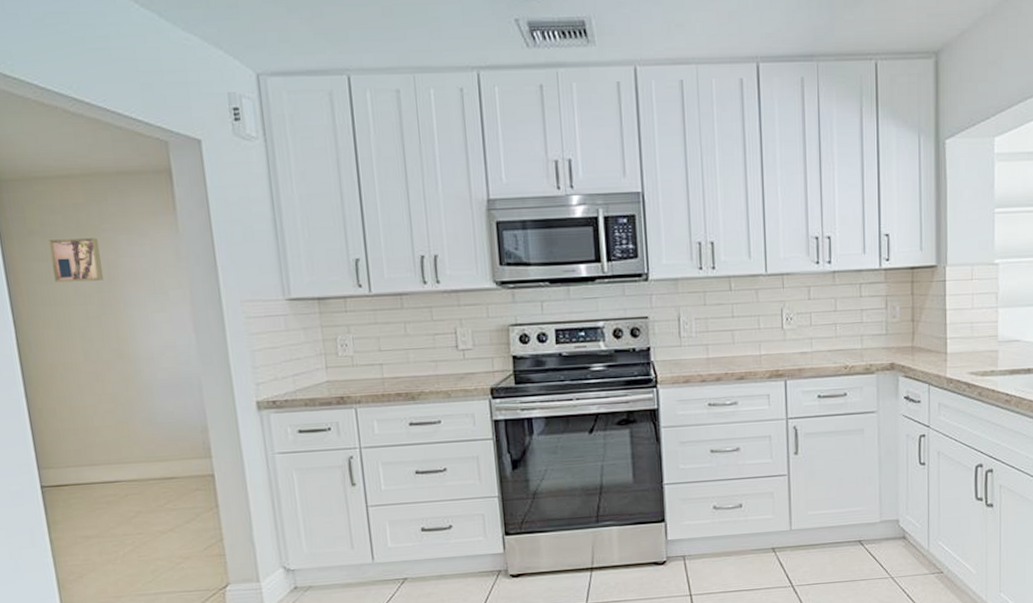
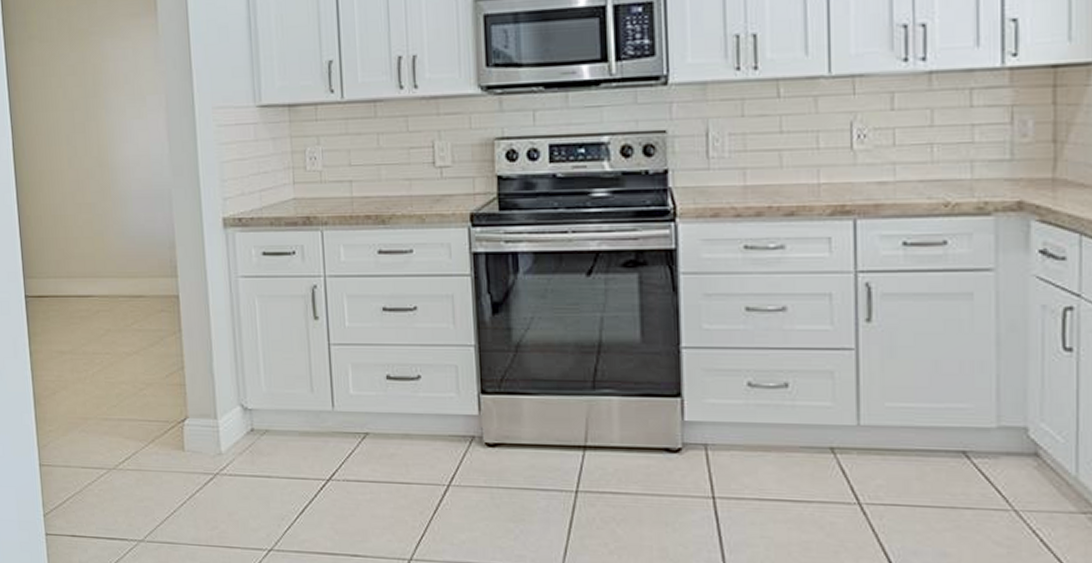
wall art: present [48,238,105,283] -> none [44,42,90,88]

